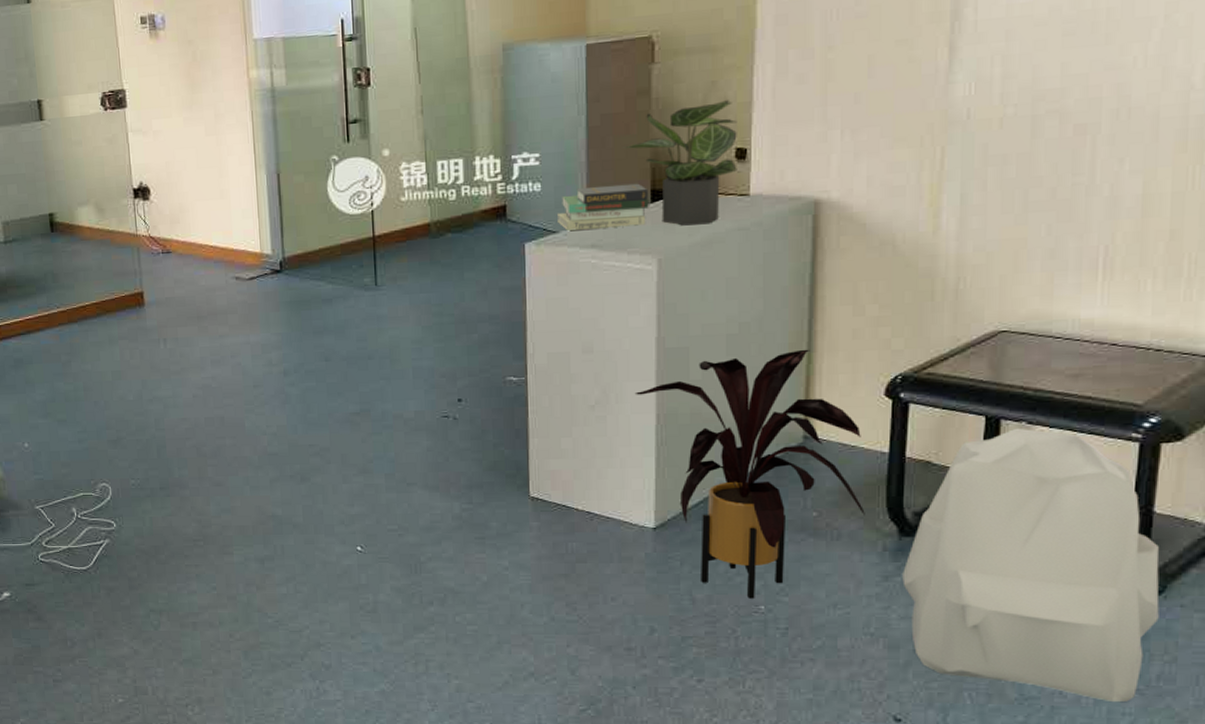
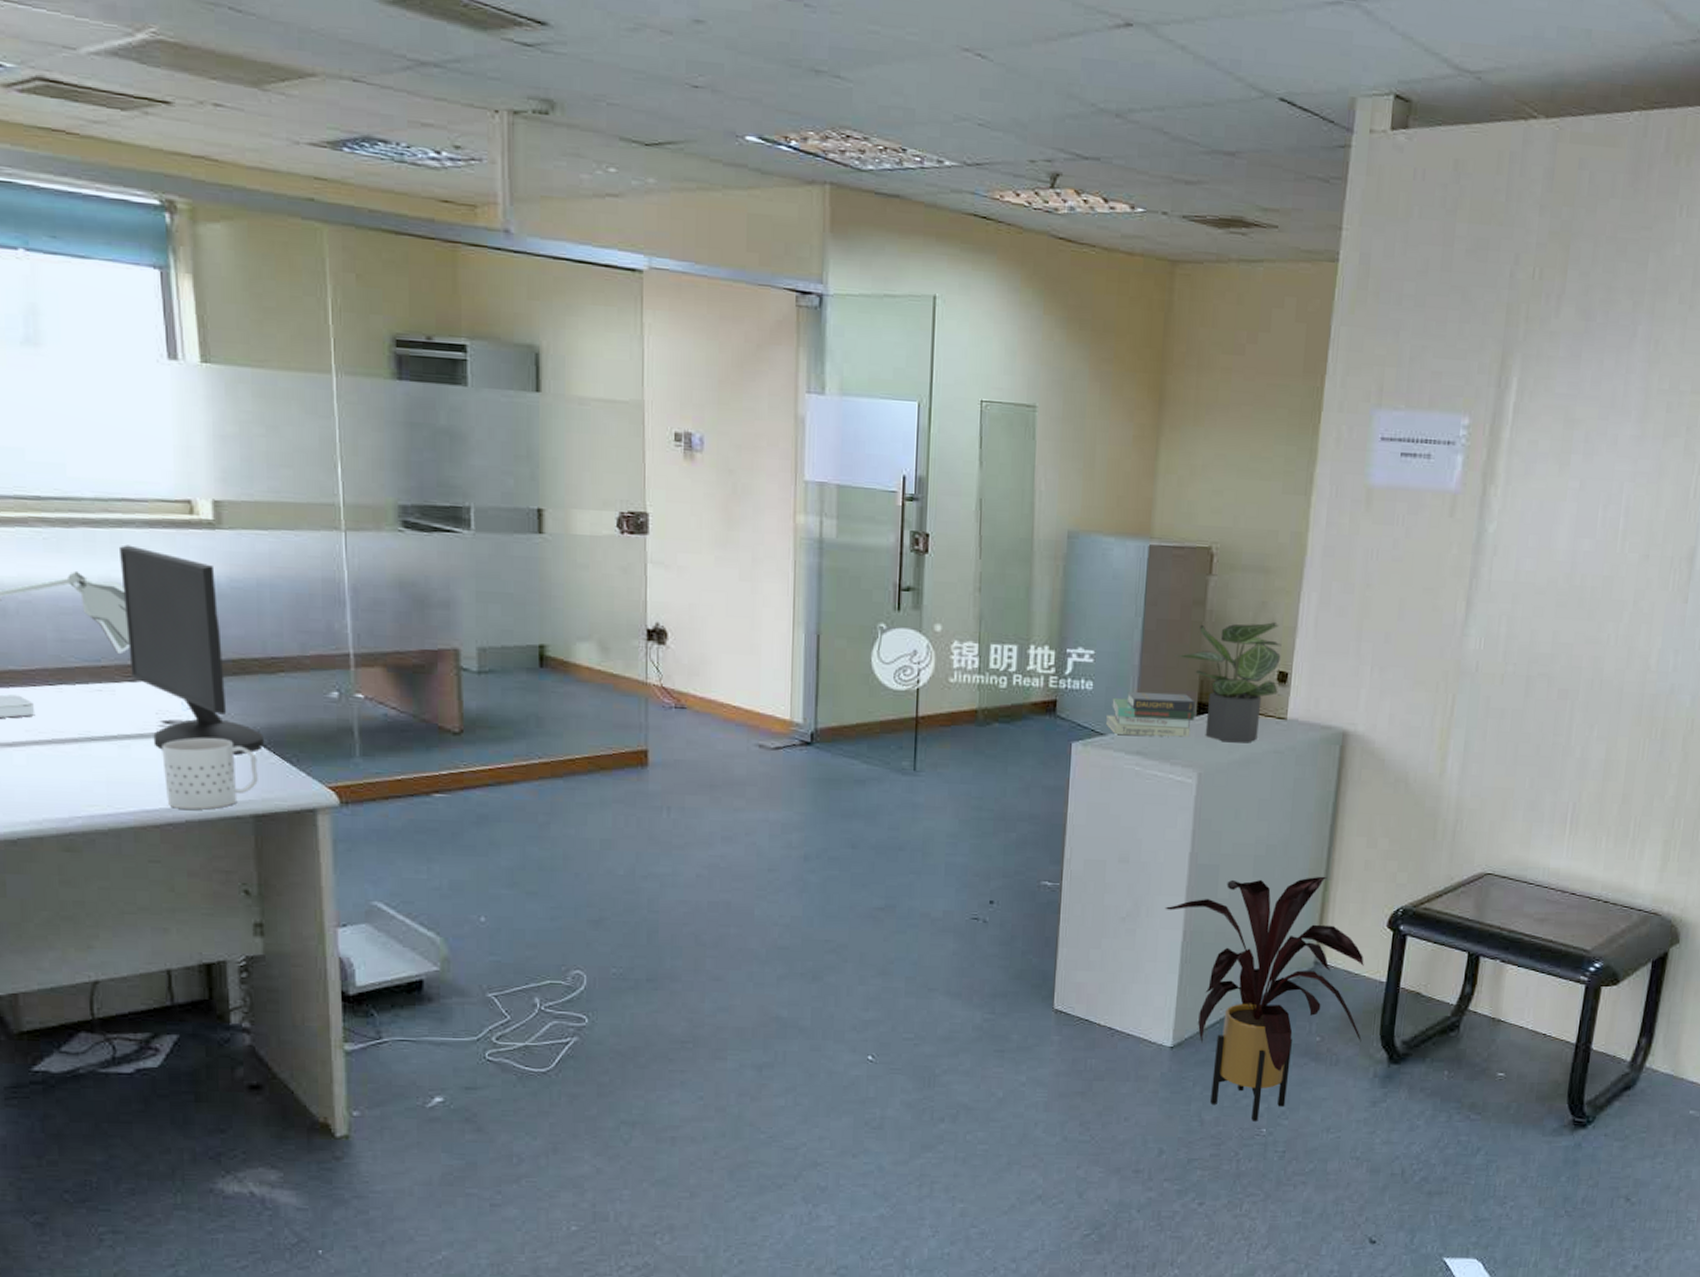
backpack: present [902,428,1160,702] -> none [1387,965,1593,1223]

